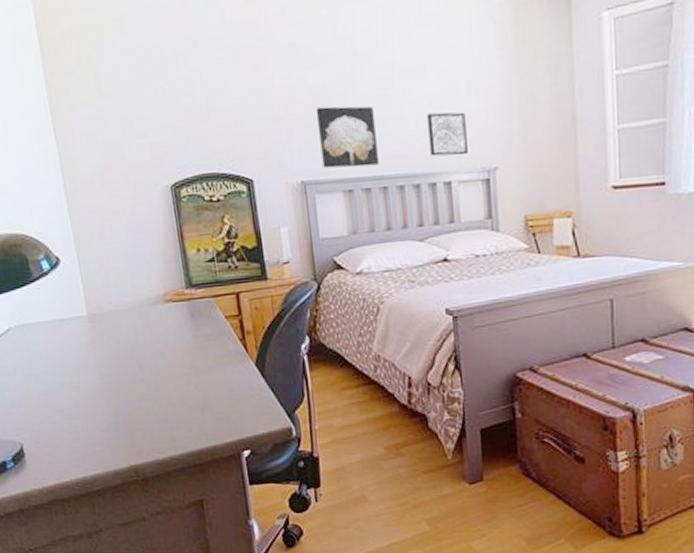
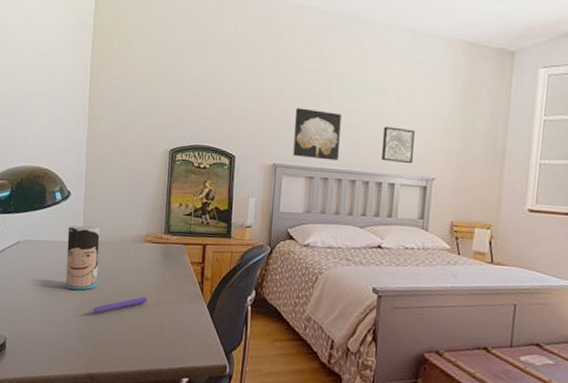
cup: none [66,294,118,373] -> present [65,225,100,290]
pen: none [113,366,184,396] -> present [88,296,149,313]

